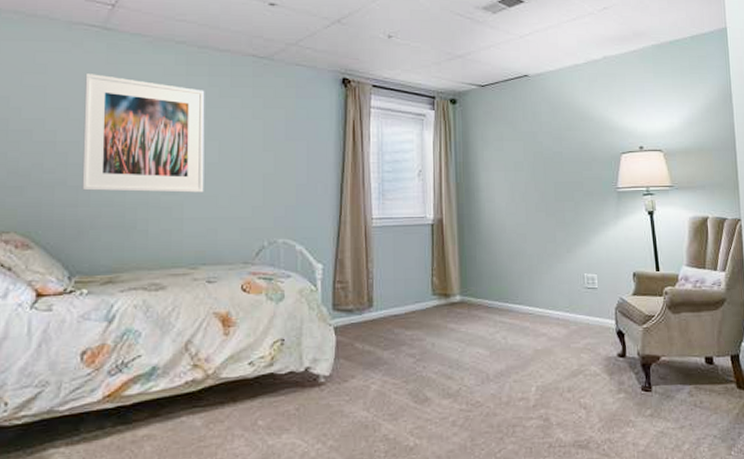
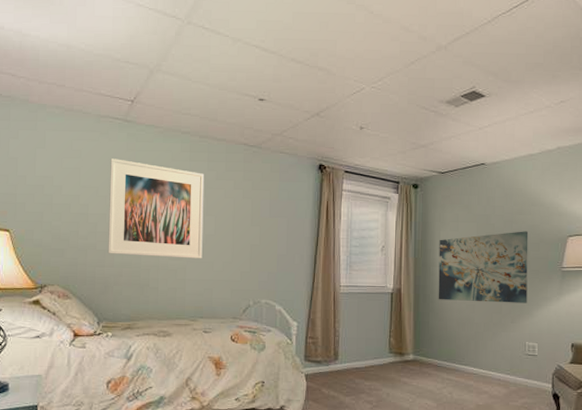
wall art: none [483,149,583,231] -> present [438,231,529,303]

